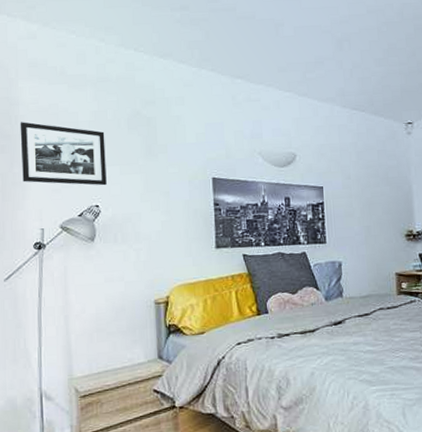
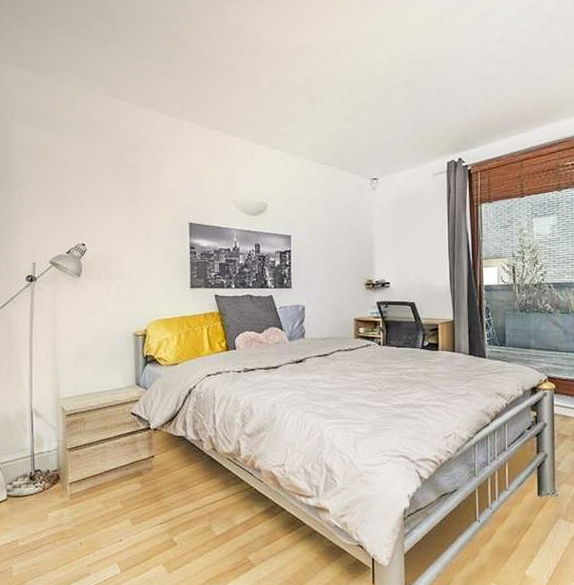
picture frame: present [20,122,107,186] -> none [14,163,93,226]

